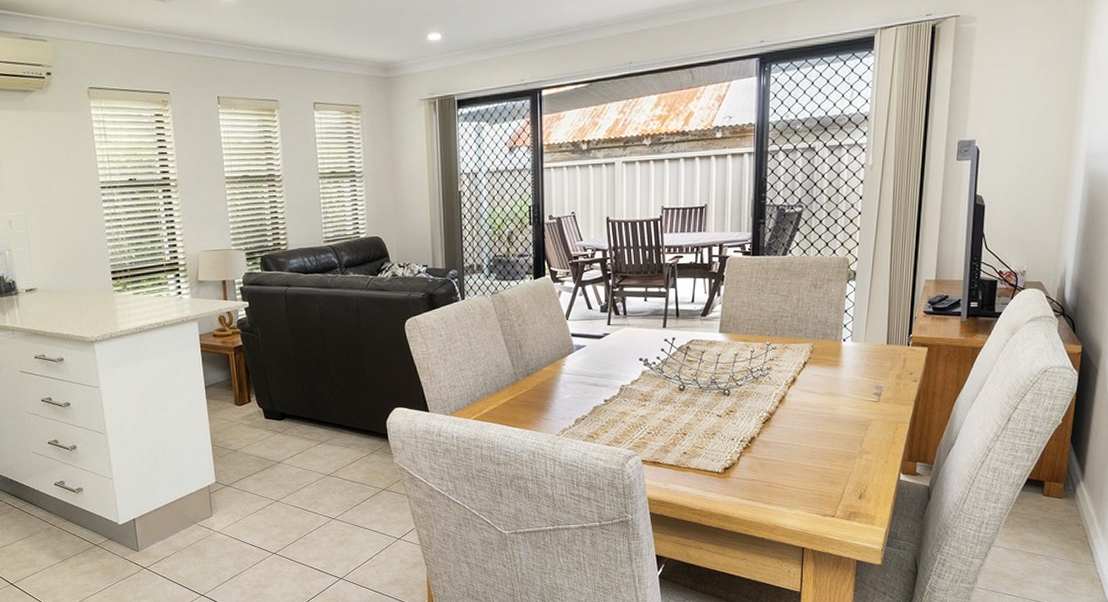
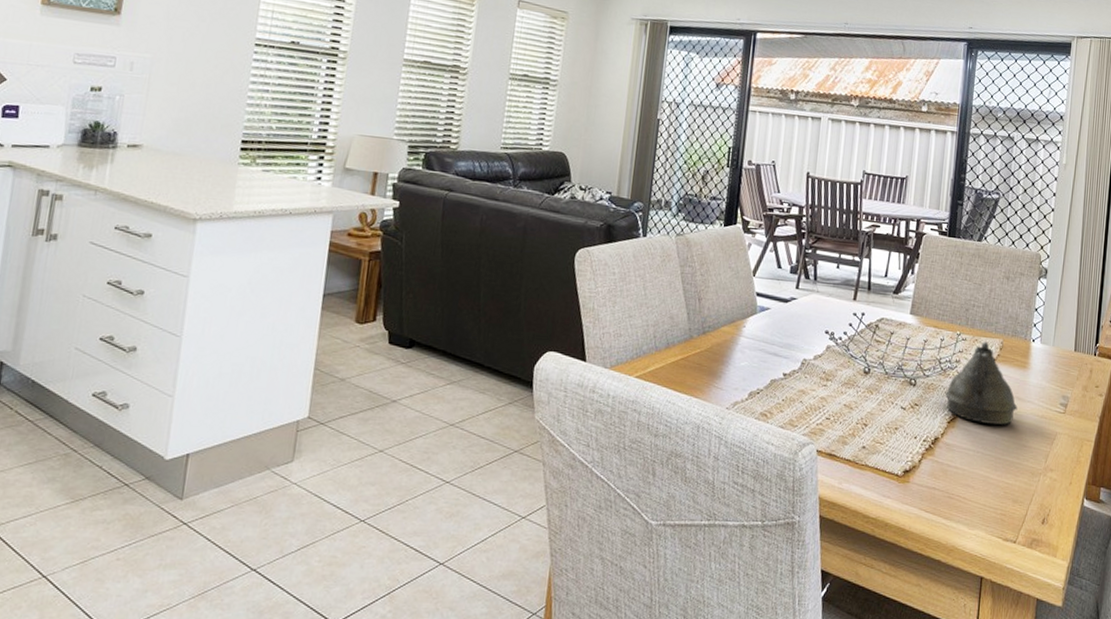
teapot: none [758,347,831,420] -> present [944,341,1018,425]

